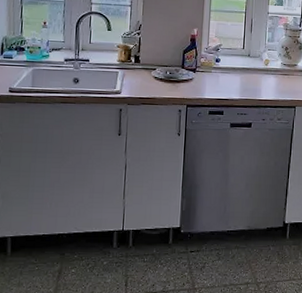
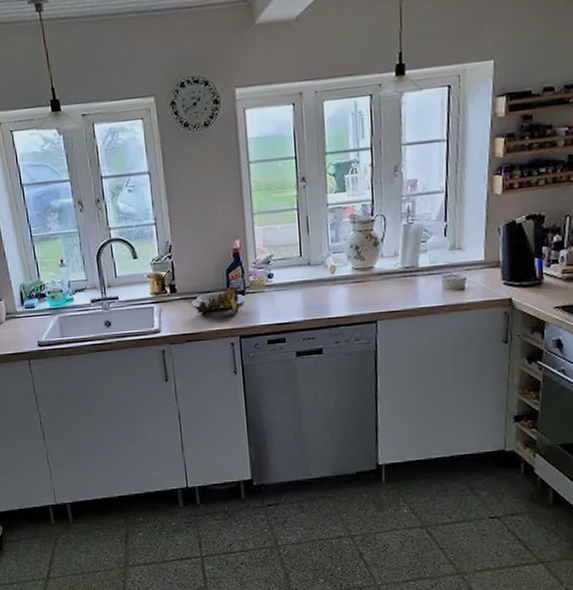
banana bunch: none [155,63,191,87] -> present [197,285,239,314]

